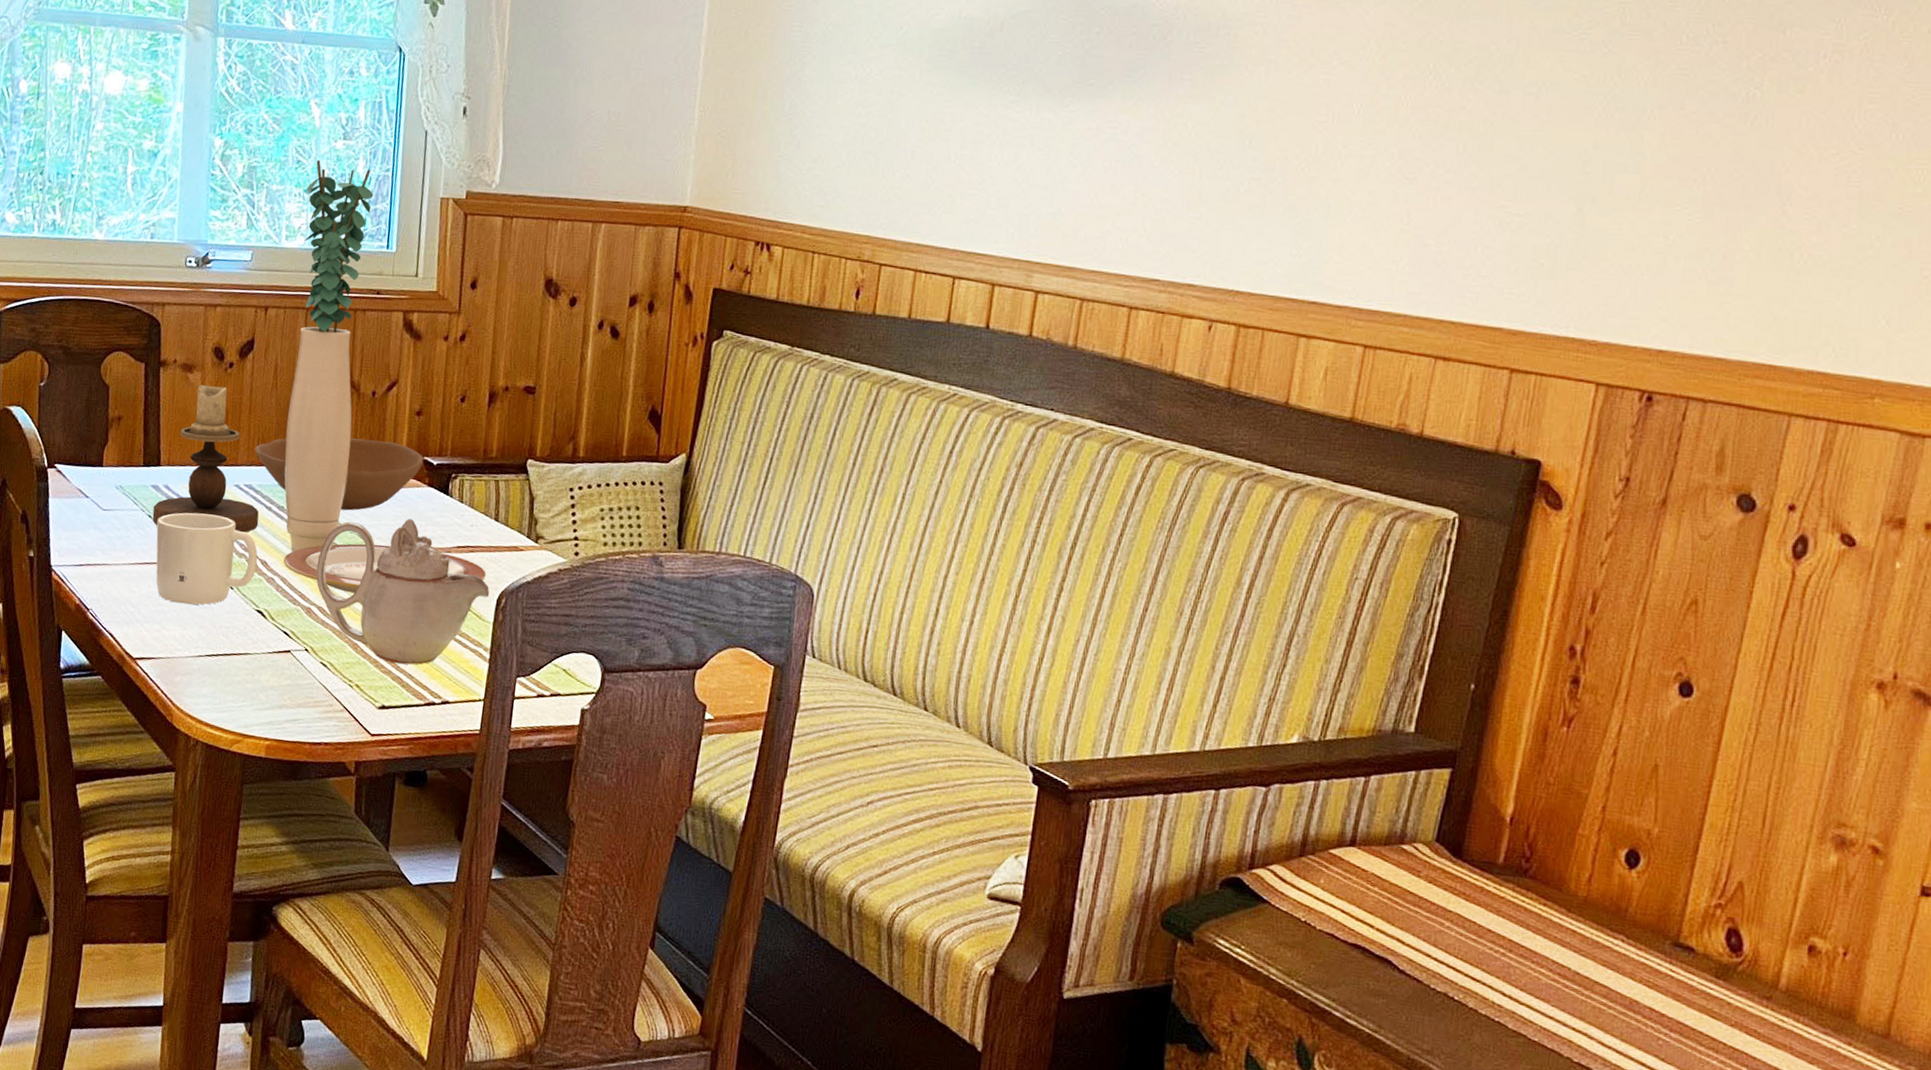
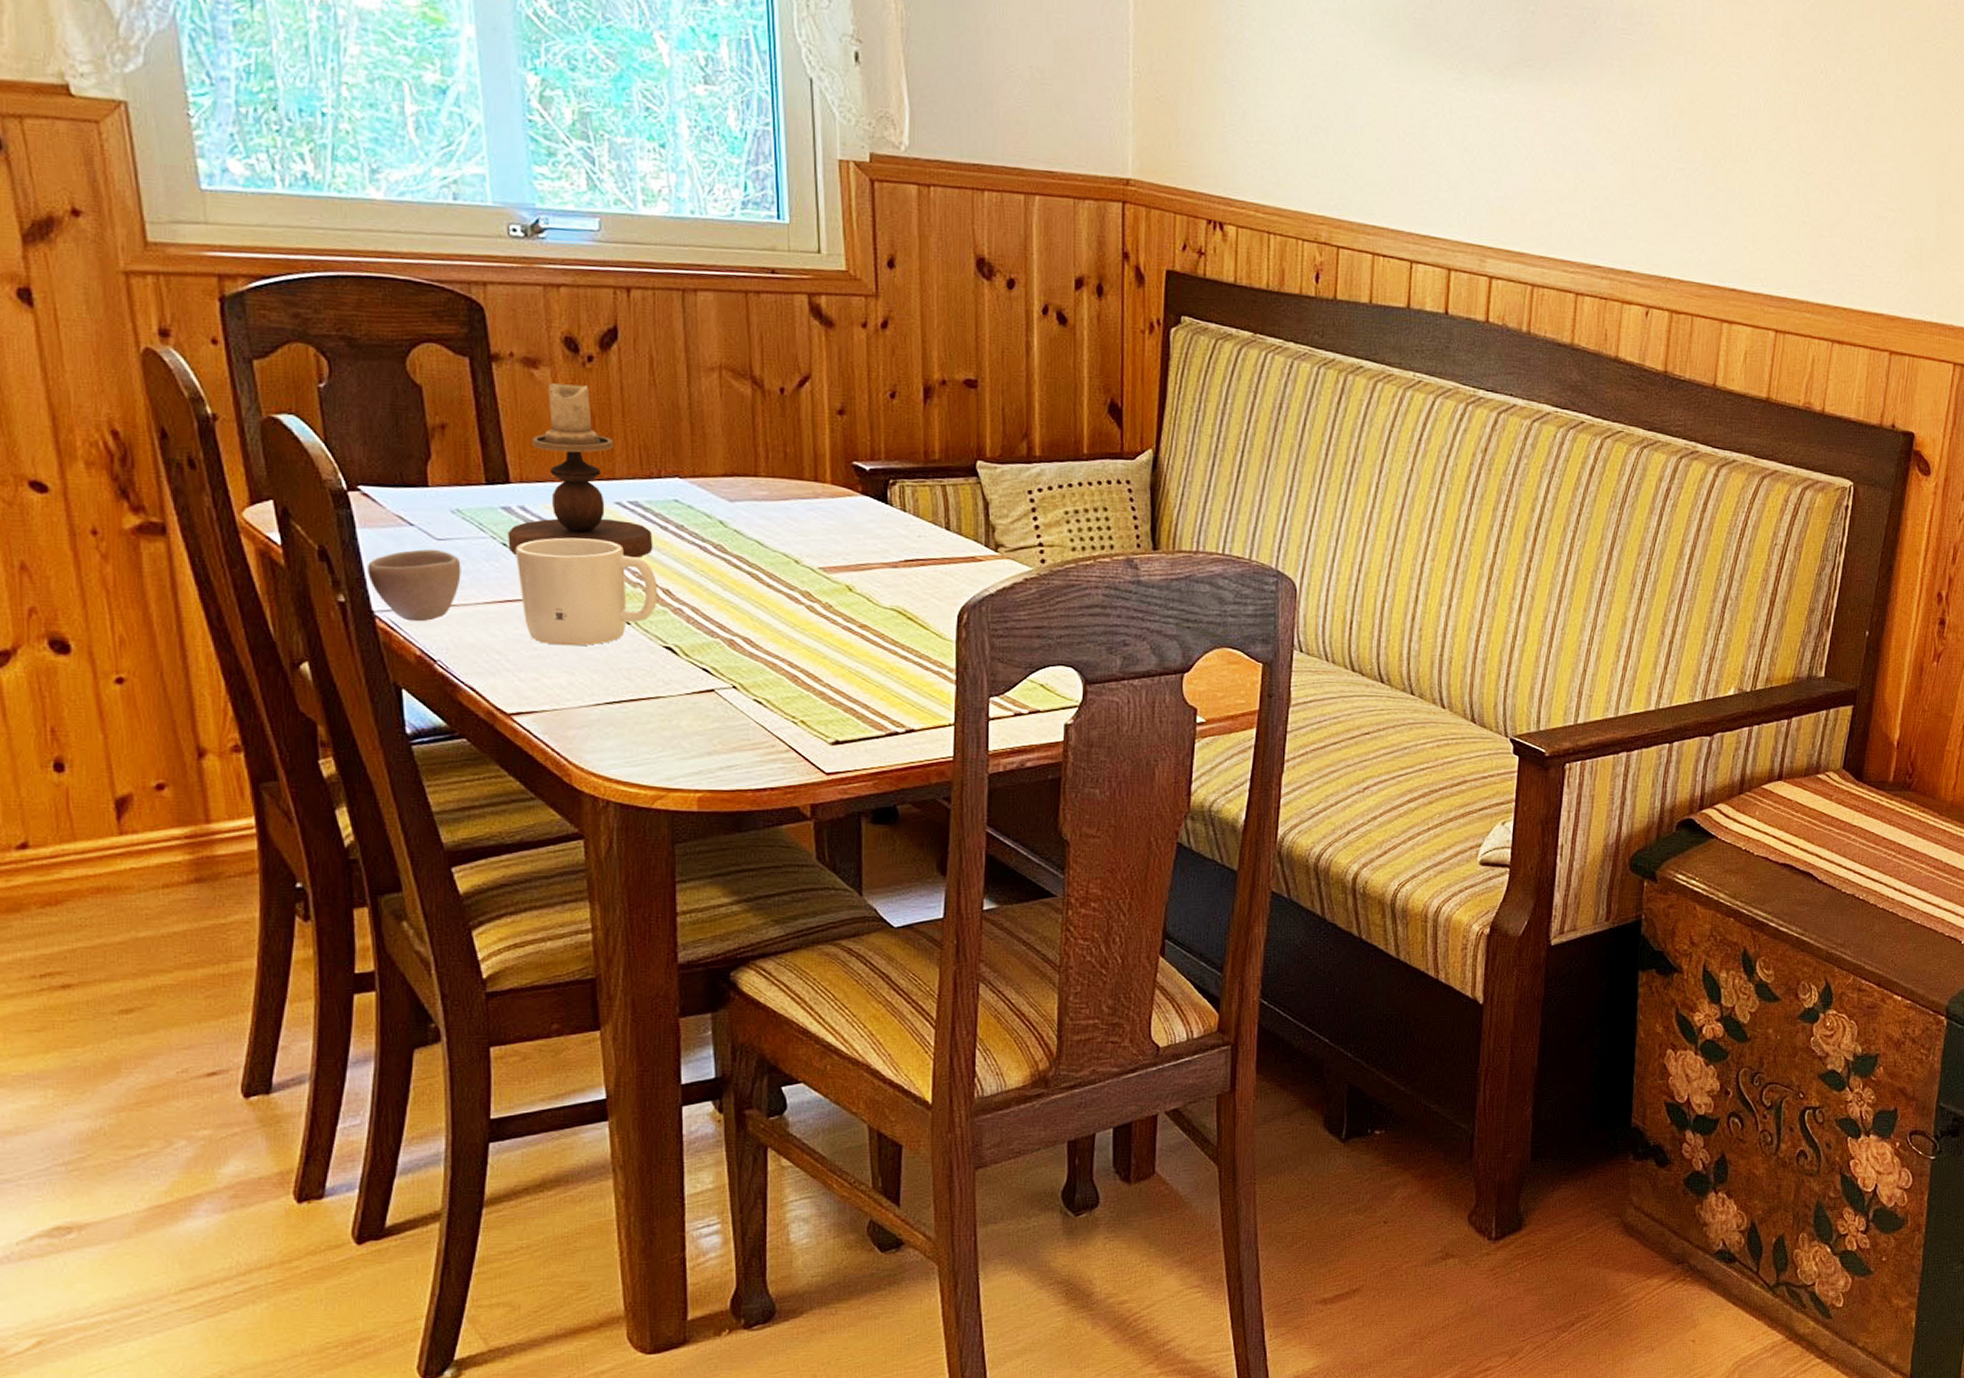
cup: none [52,517,117,577] -> present [368,549,461,622]
bowl: present [255,437,424,511] -> none [636,443,854,527]
plate: present [283,543,486,594] -> none [692,562,942,620]
vase: present [284,160,374,552] -> none [664,108,760,576]
teapot: present [316,518,489,665] -> none [735,531,947,694]

